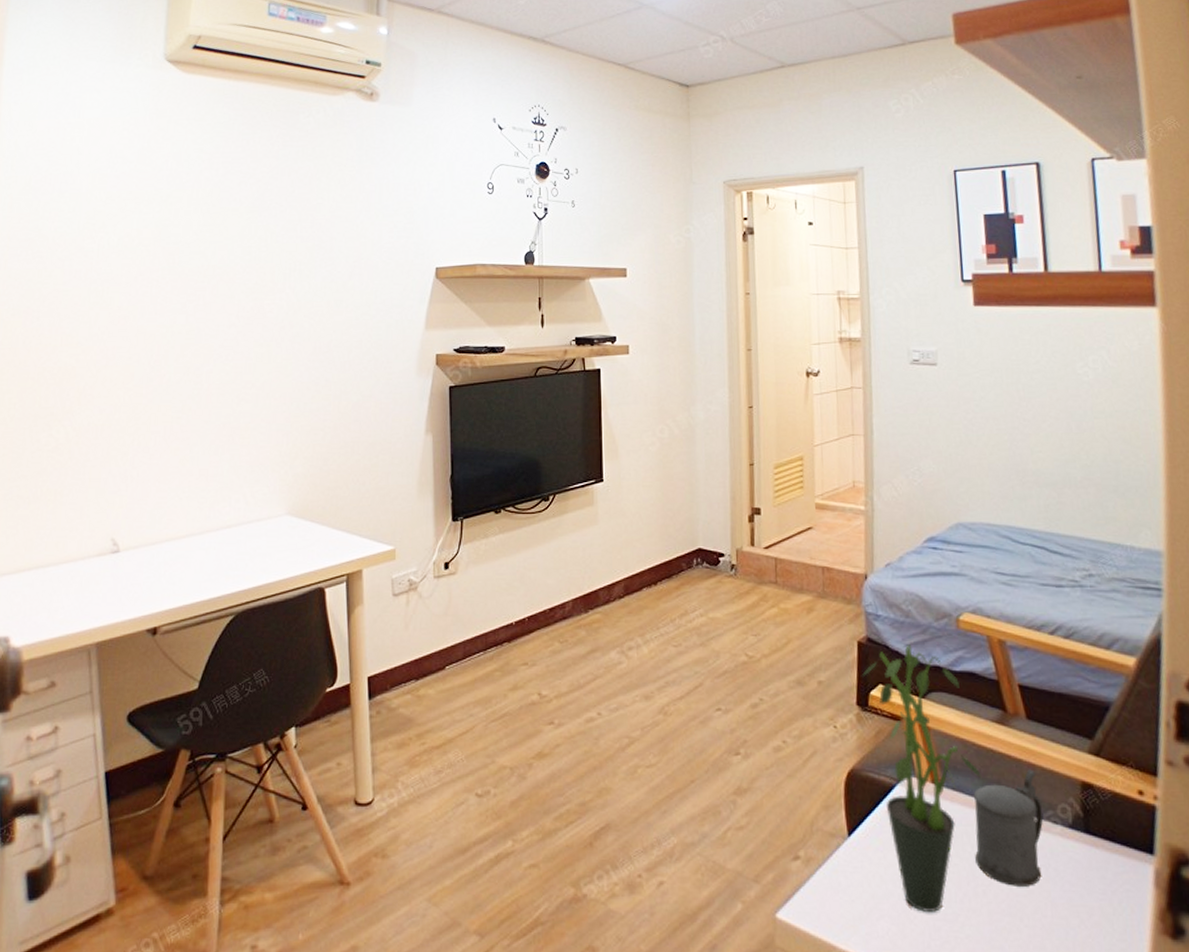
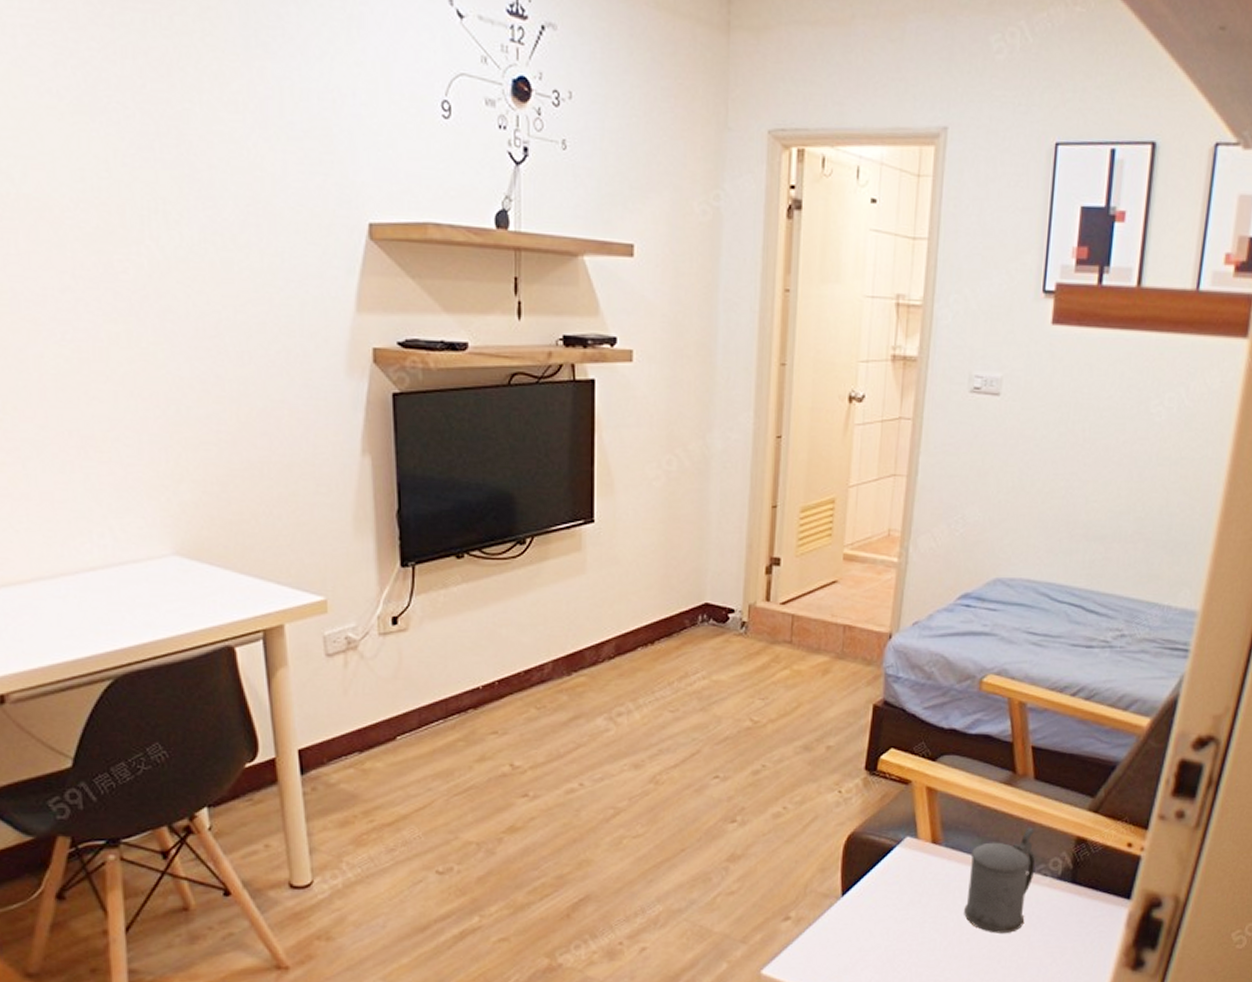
potted plant: present [862,644,982,912] -> none [874,707,982,960]

